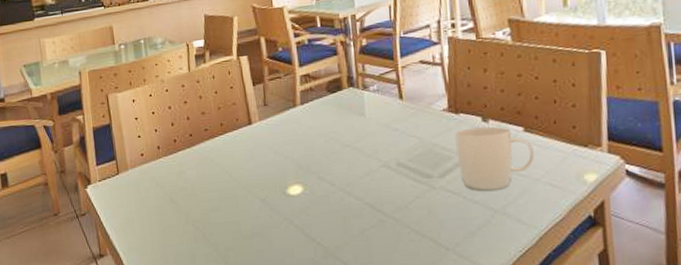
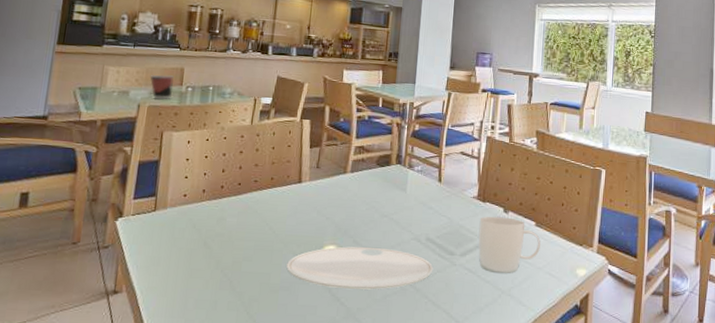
cup: none [83,36,108,63] -> present [150,74,174,100]
plate: none [254,180,411,228] -> present [286,246,434,290]

